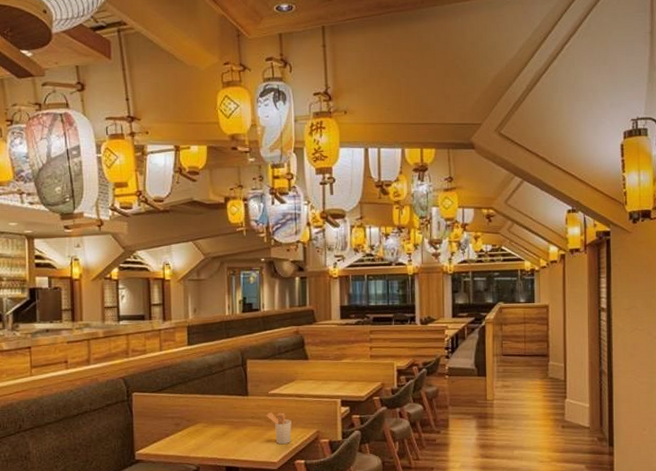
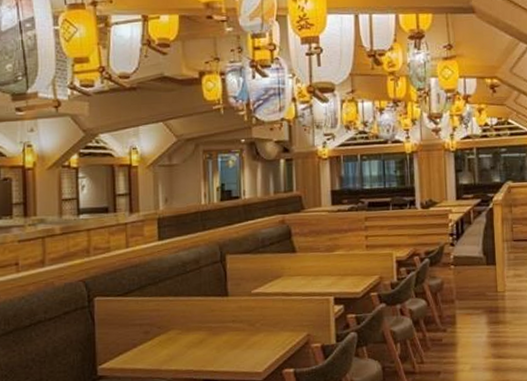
utensil holder: present [266,411,292,445] -> none [249,314,279,352]

